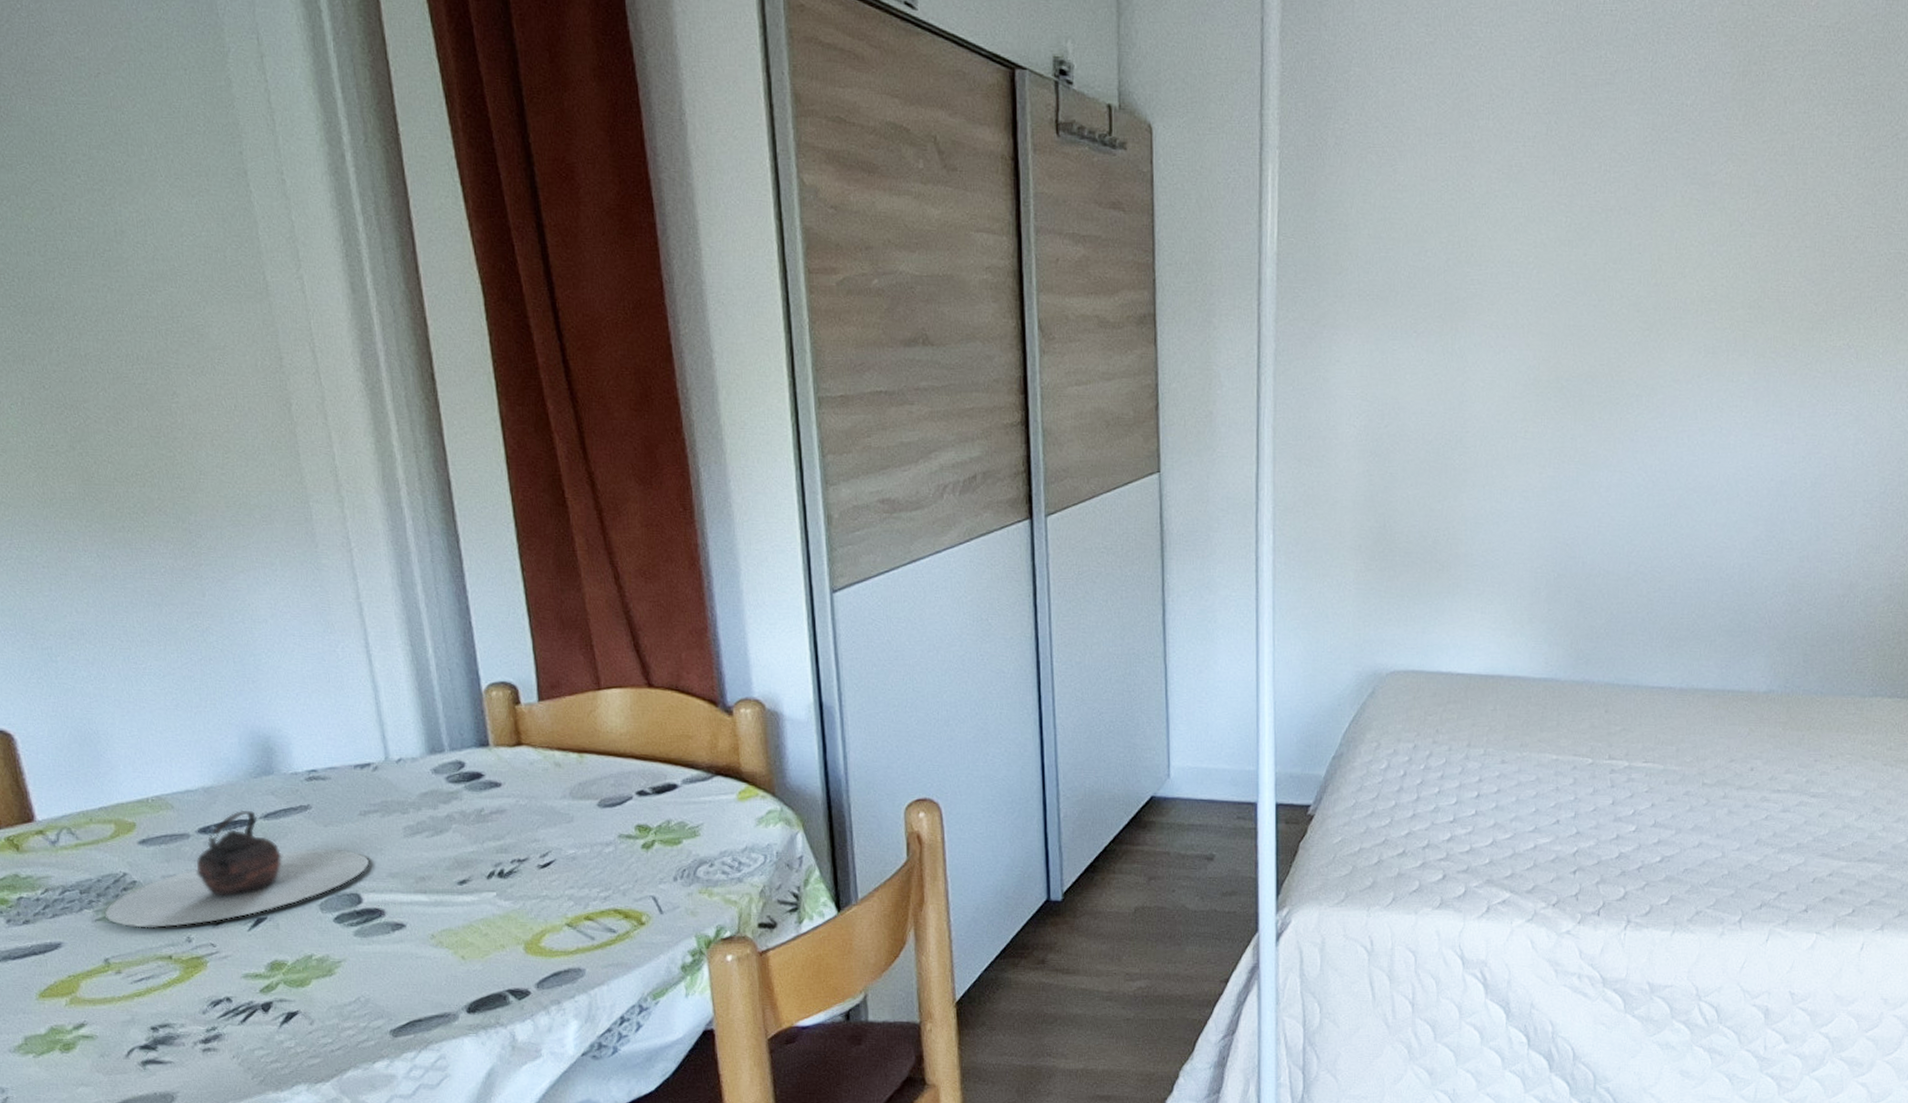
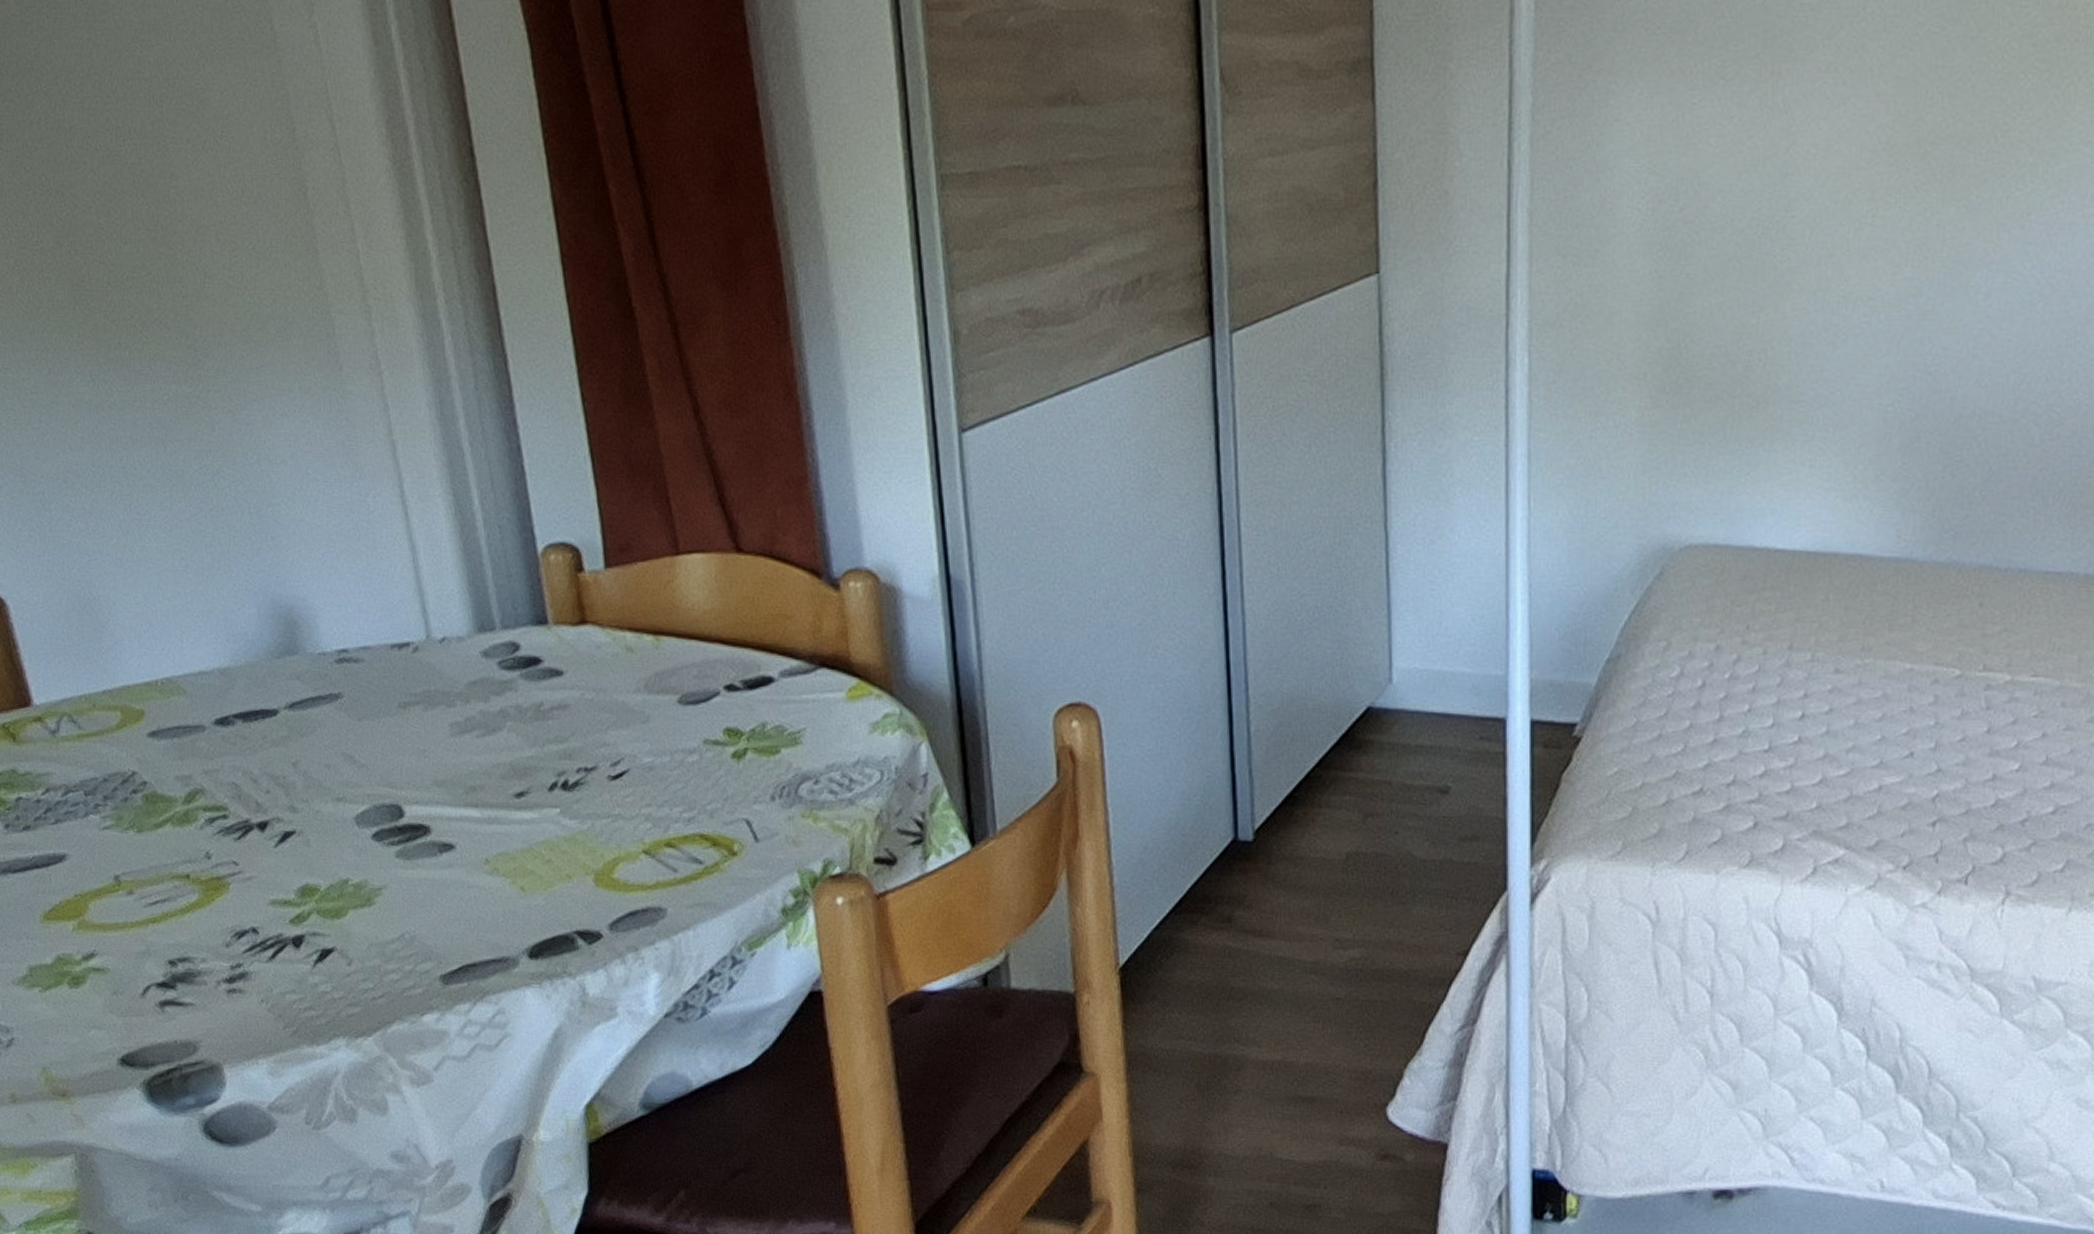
teapot: present [104,810,370,928] -> none [112,697,412,840]

